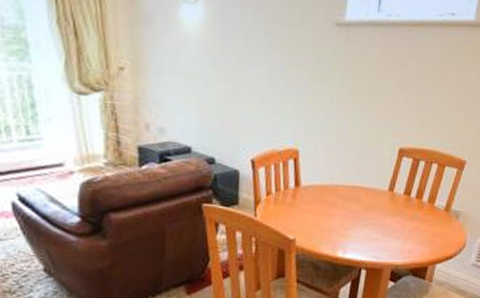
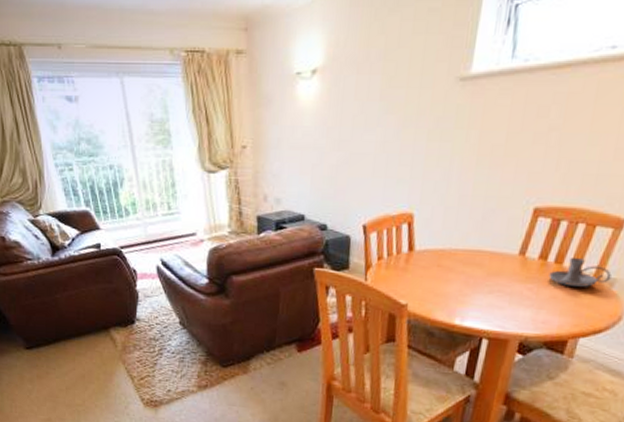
candle holder: none [412,194,457,219] -> present [549,258,612,287]

